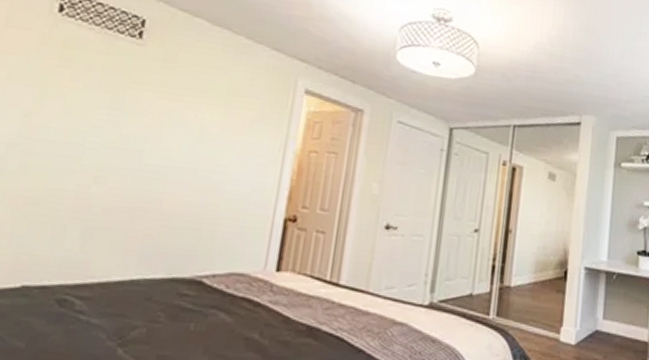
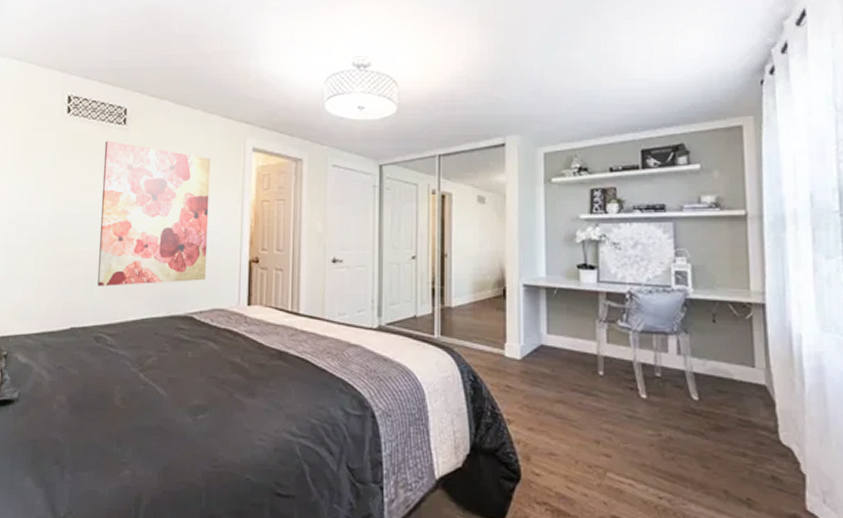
wall art: none [71,55,251,238] -> present [97,141,211,286]

